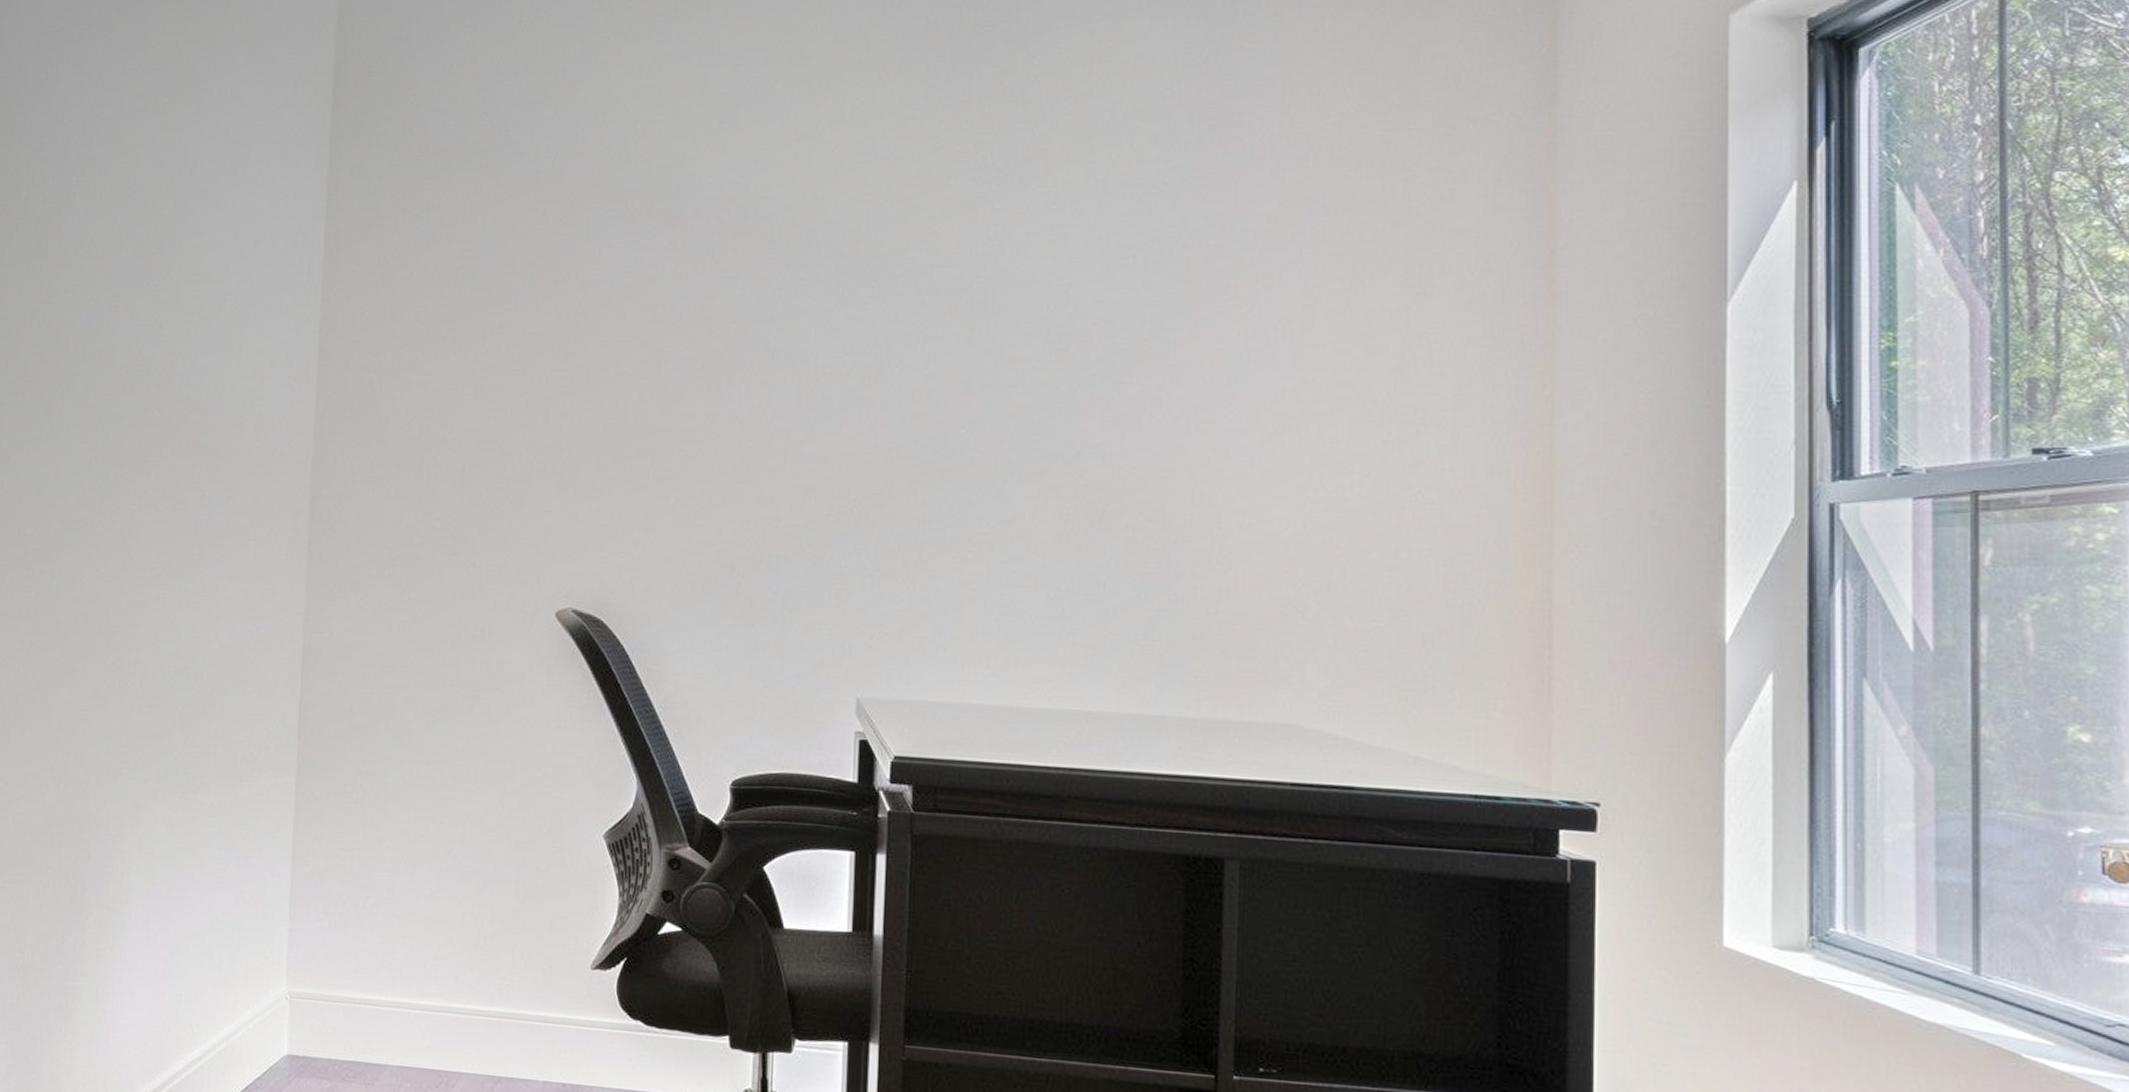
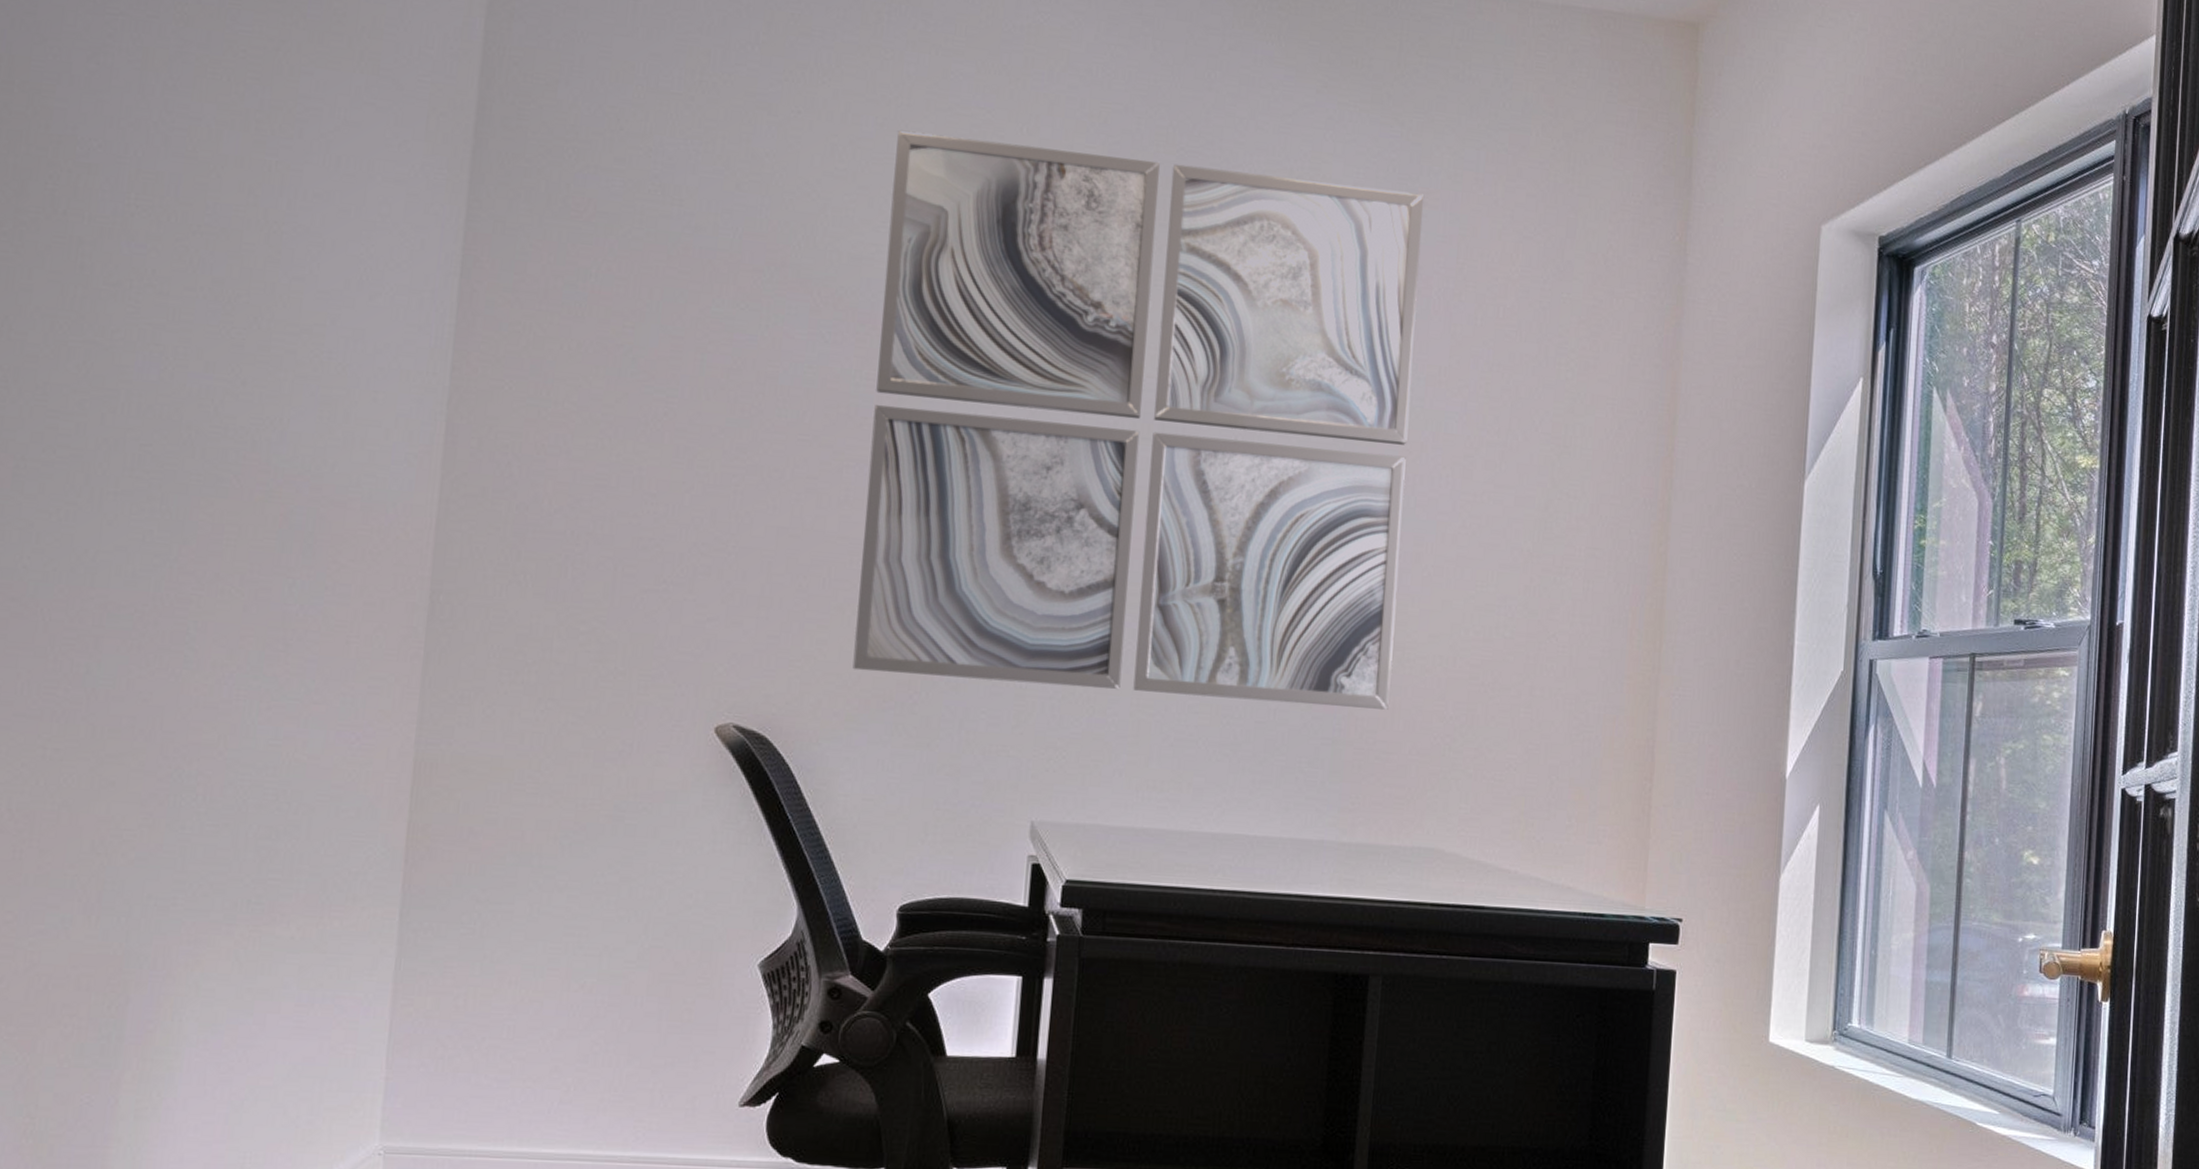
wall art: none [678,38,1241,578] -> present [852,130,1424,710]

